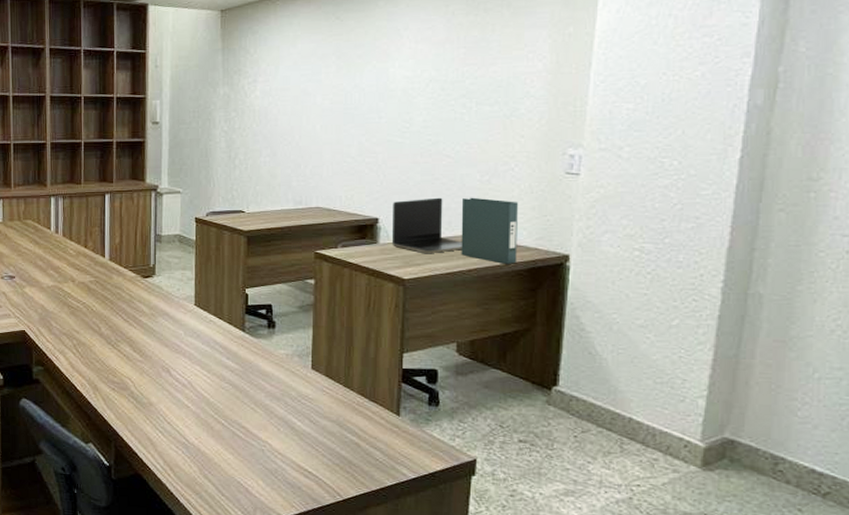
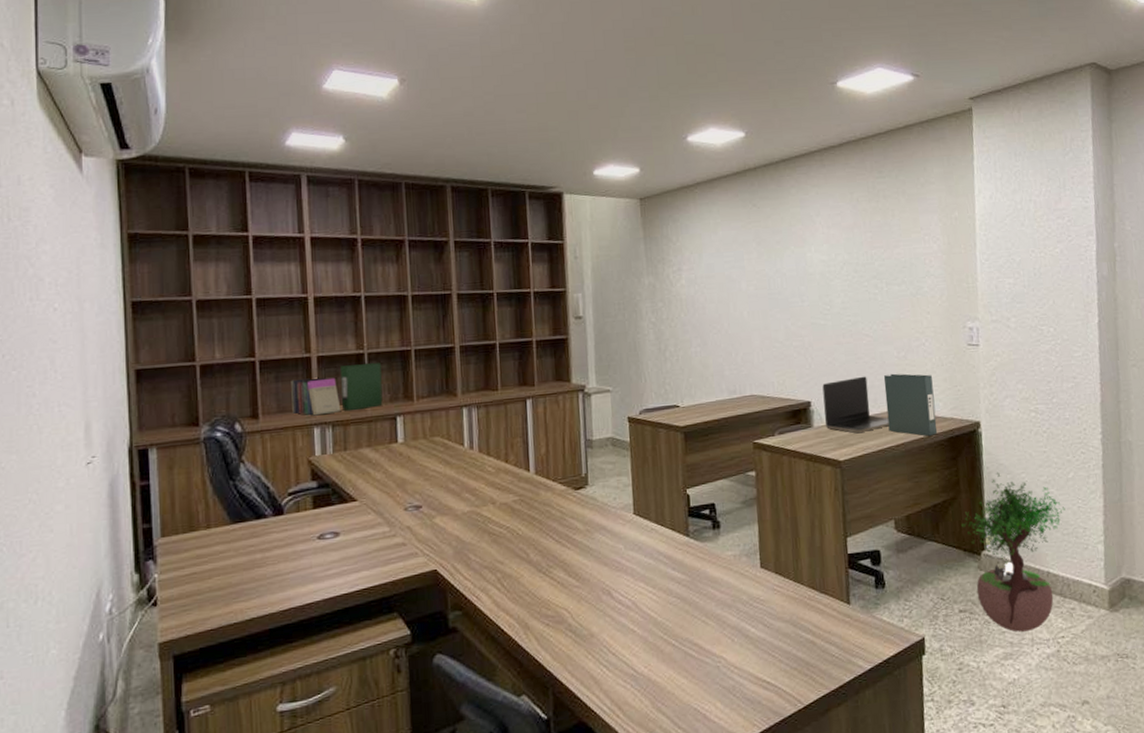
potted tree: none [533,309,662,473] -> present [962,472,1065,632]

